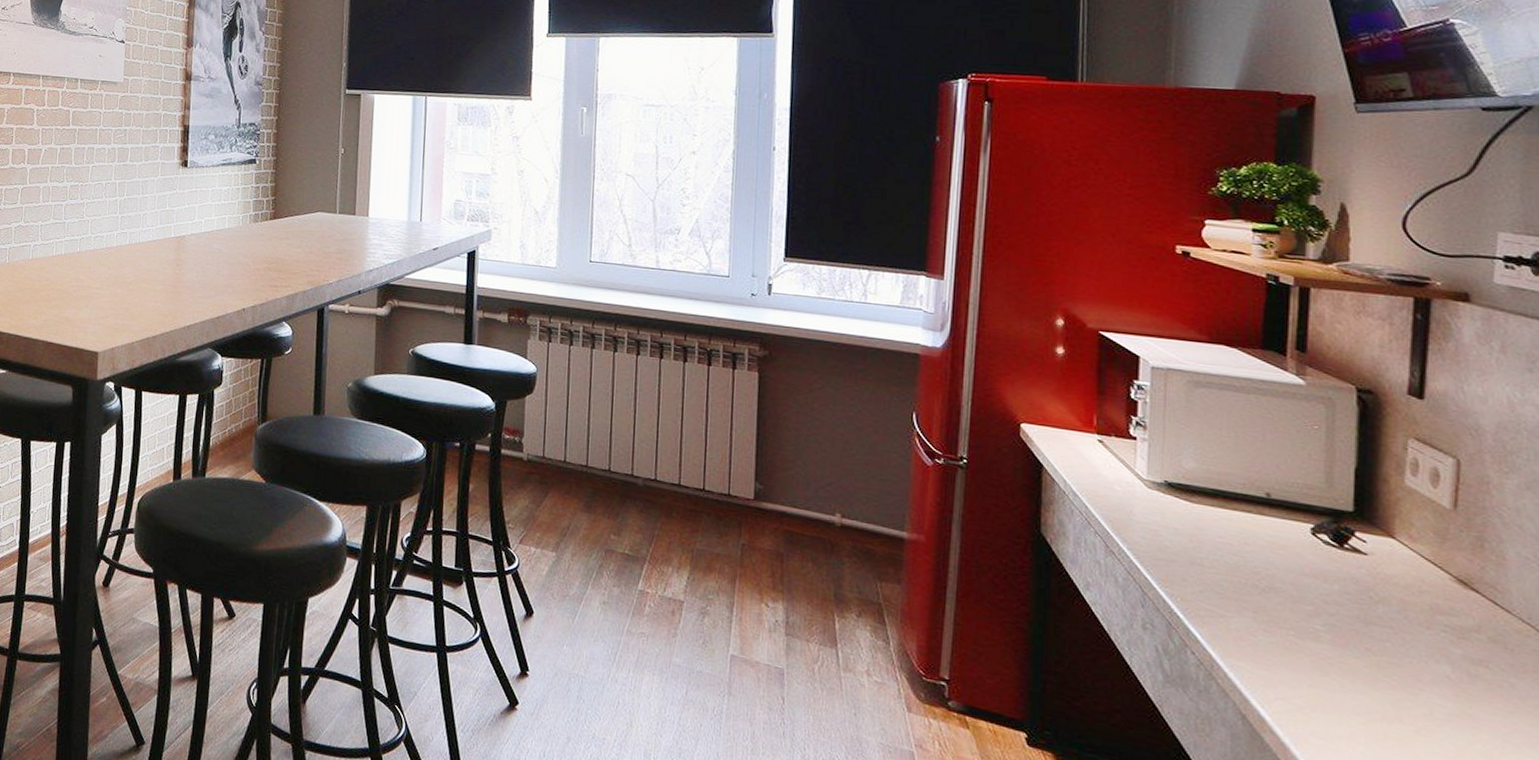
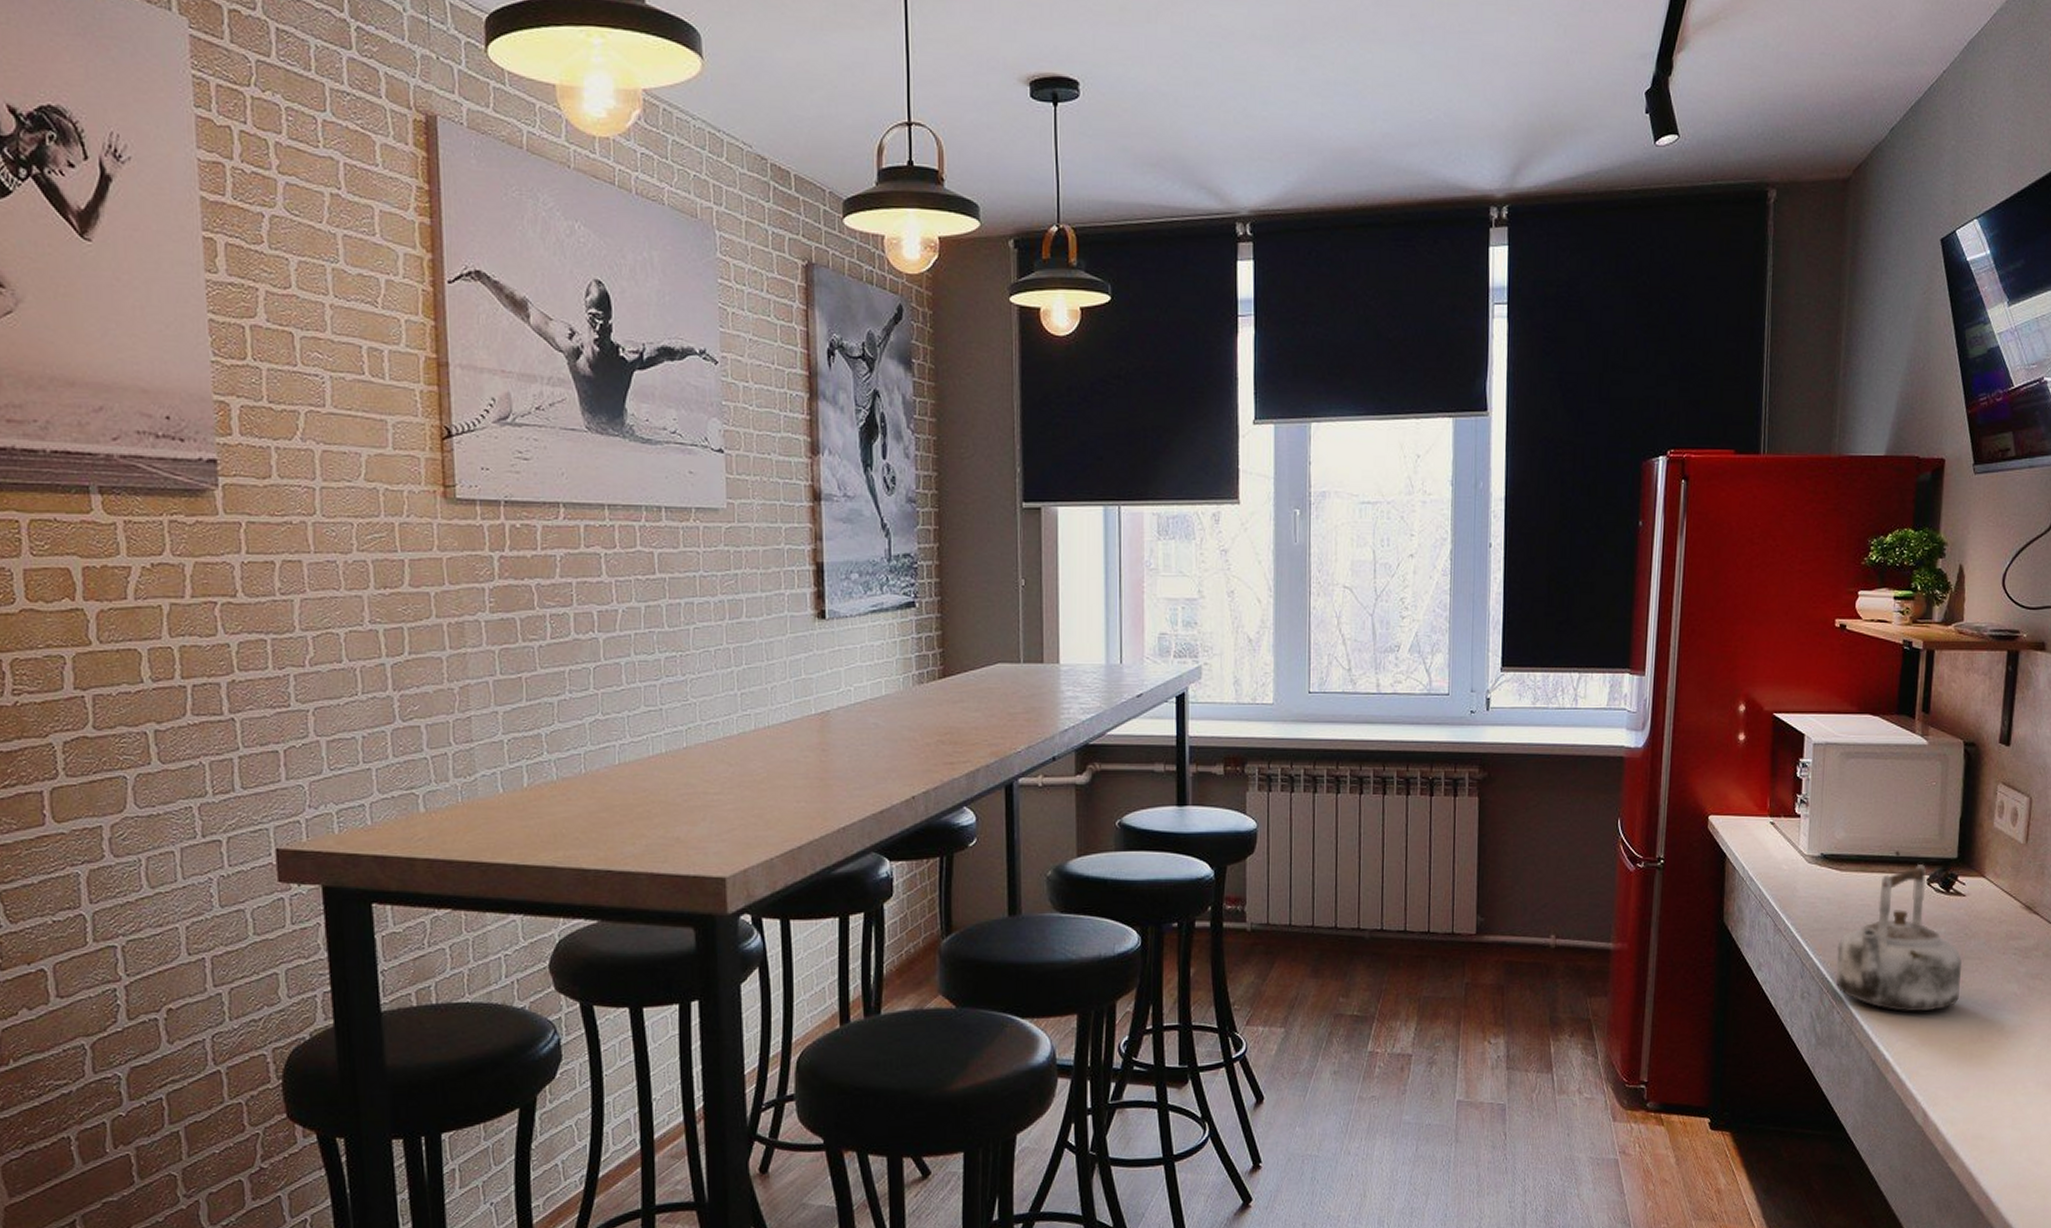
kettle: none [1188,511,1365,677] -> present [1836,864,1962,1012]

